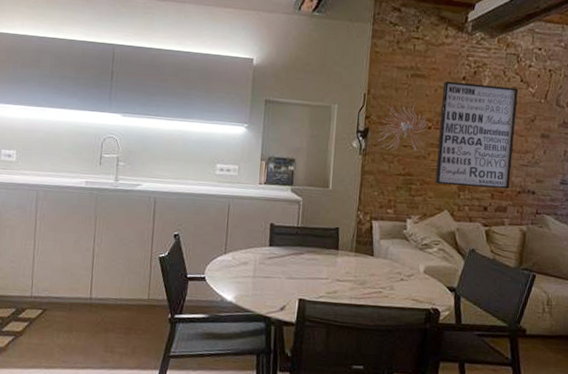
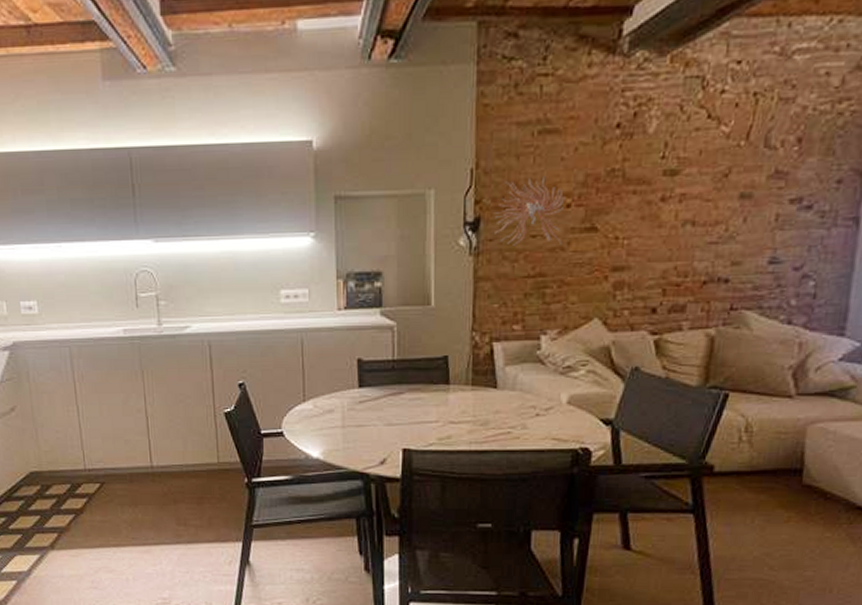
wall art: present [435,81,519,189] -> none [579,129,704,284]

